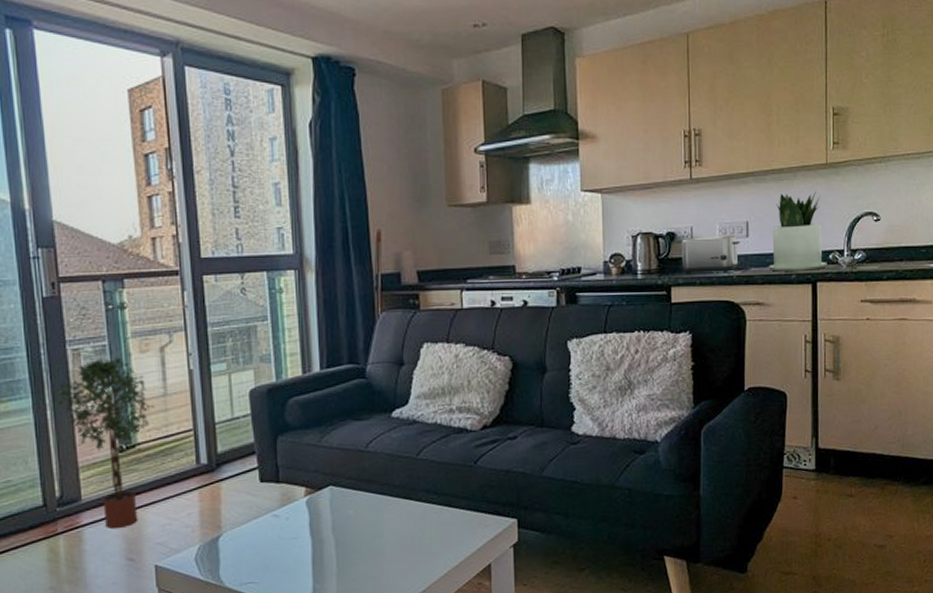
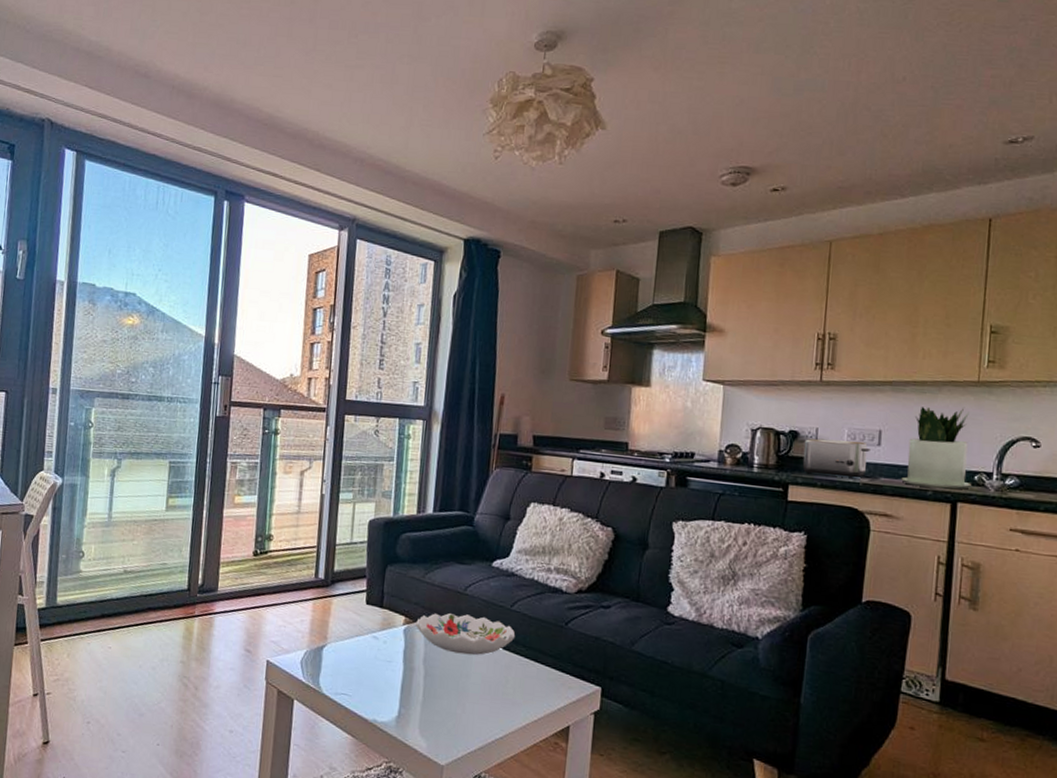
potted tree: present [57,357,155,528] -> none [213,473,289,622]
decorative bowl: none [318,471,426,515] -> present [416,613,516,656]

